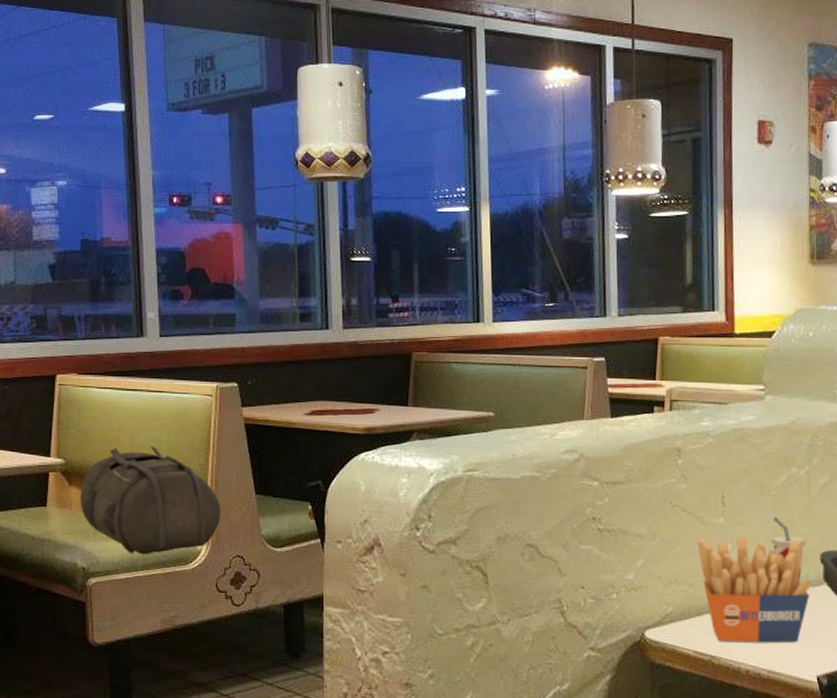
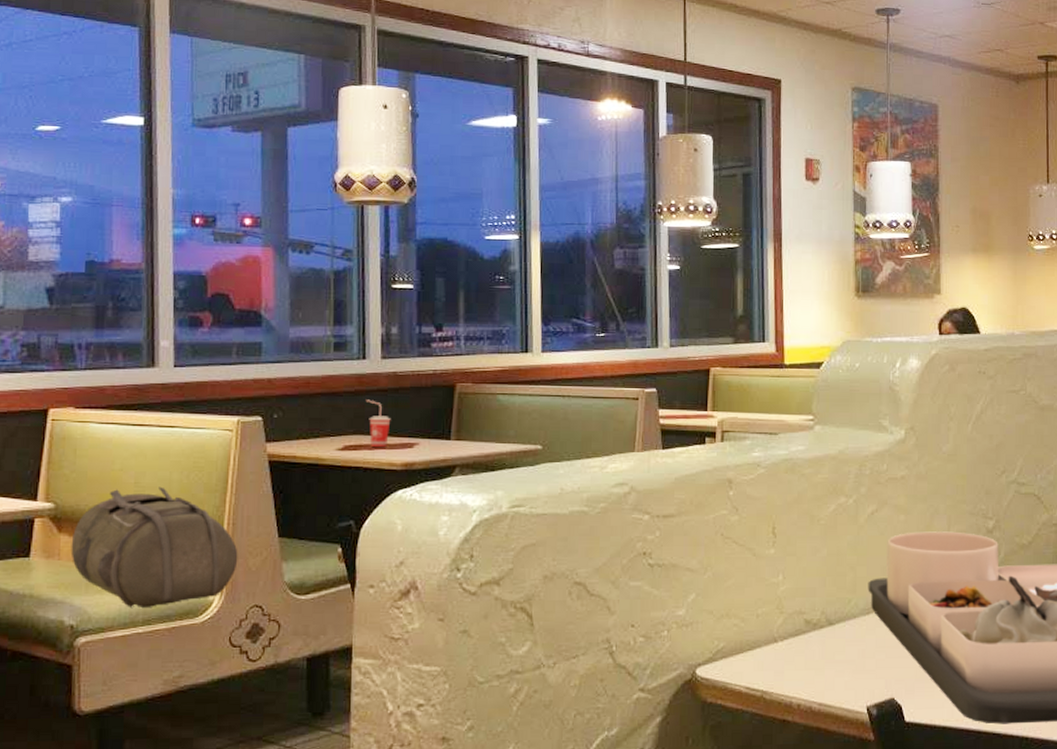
beverage cup: none [329,367,353,412] -> present [365,399,391,447]
french fries: present [697,537,812,643] -> none [749,568,861,676]
beverage cup: present [770,516,807,583] -> none [820,546,855,613]

